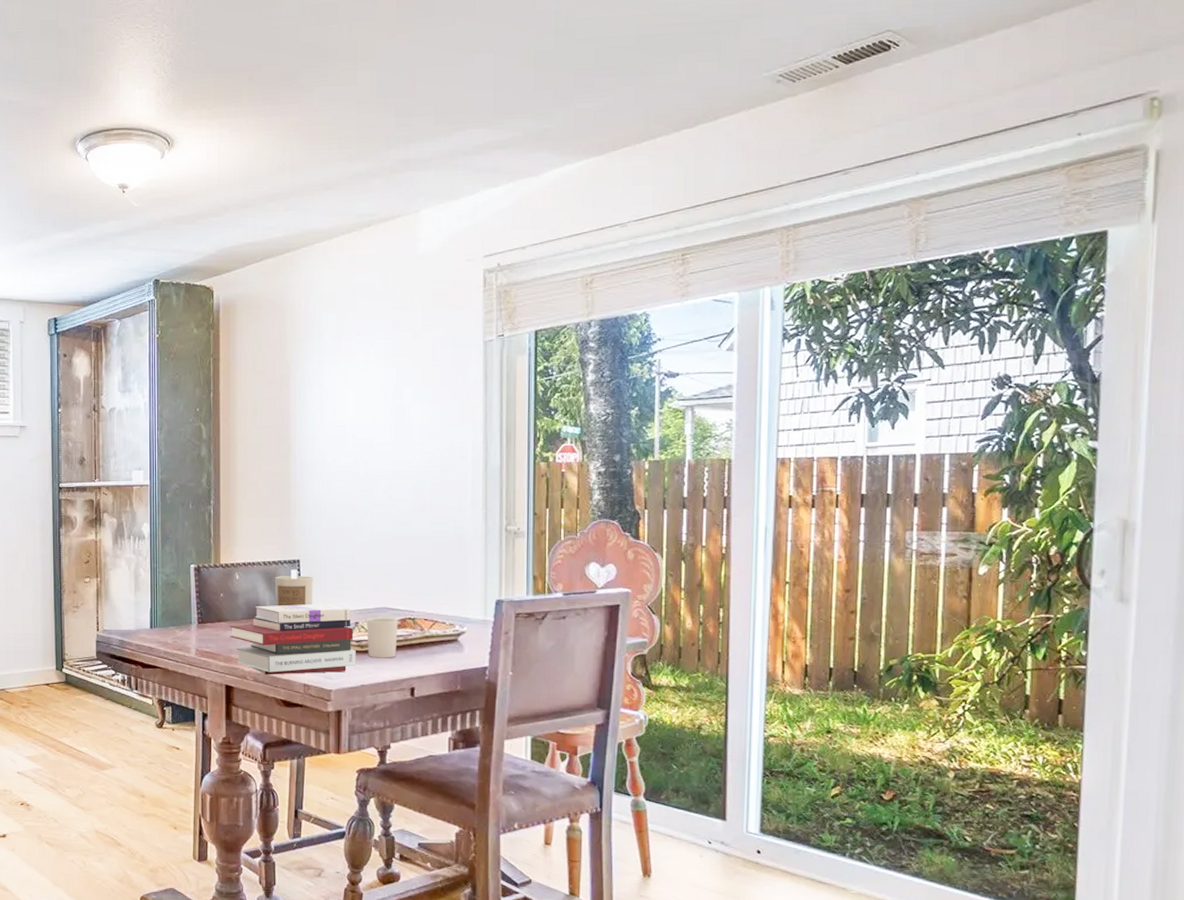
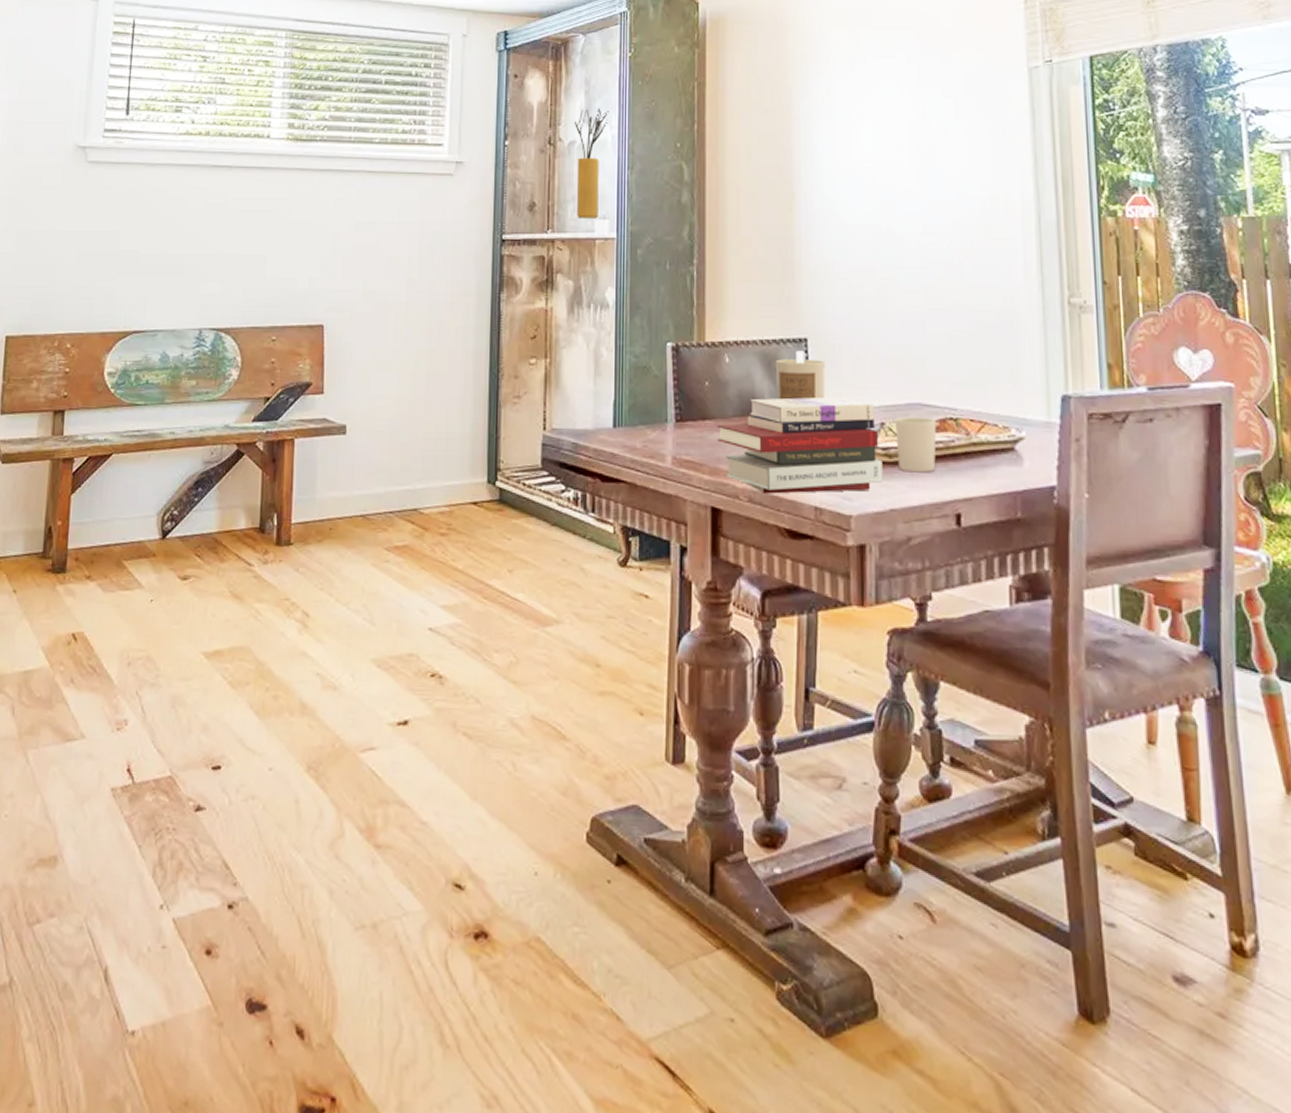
vase: none [114,381,142,470] -> present [575,108,610,219]

